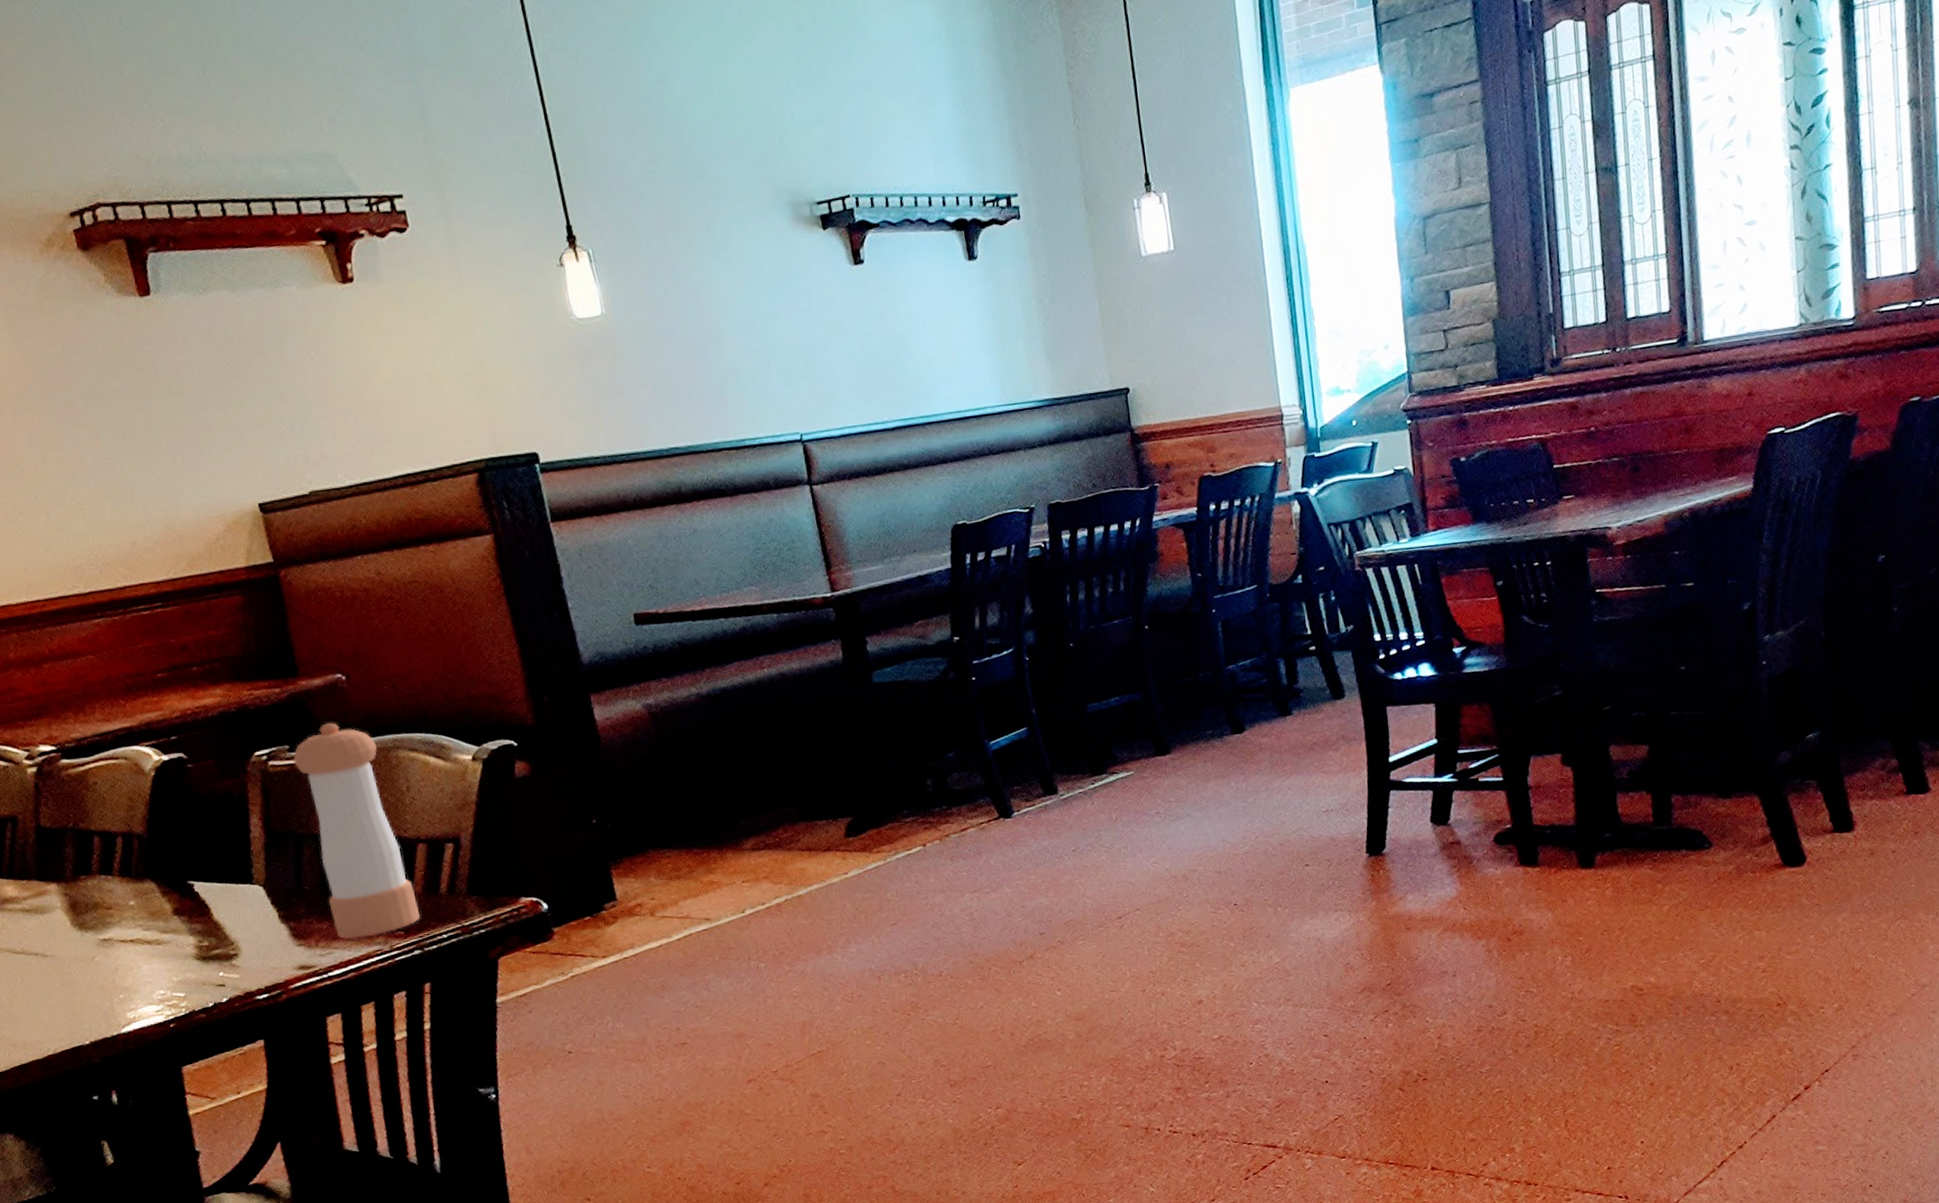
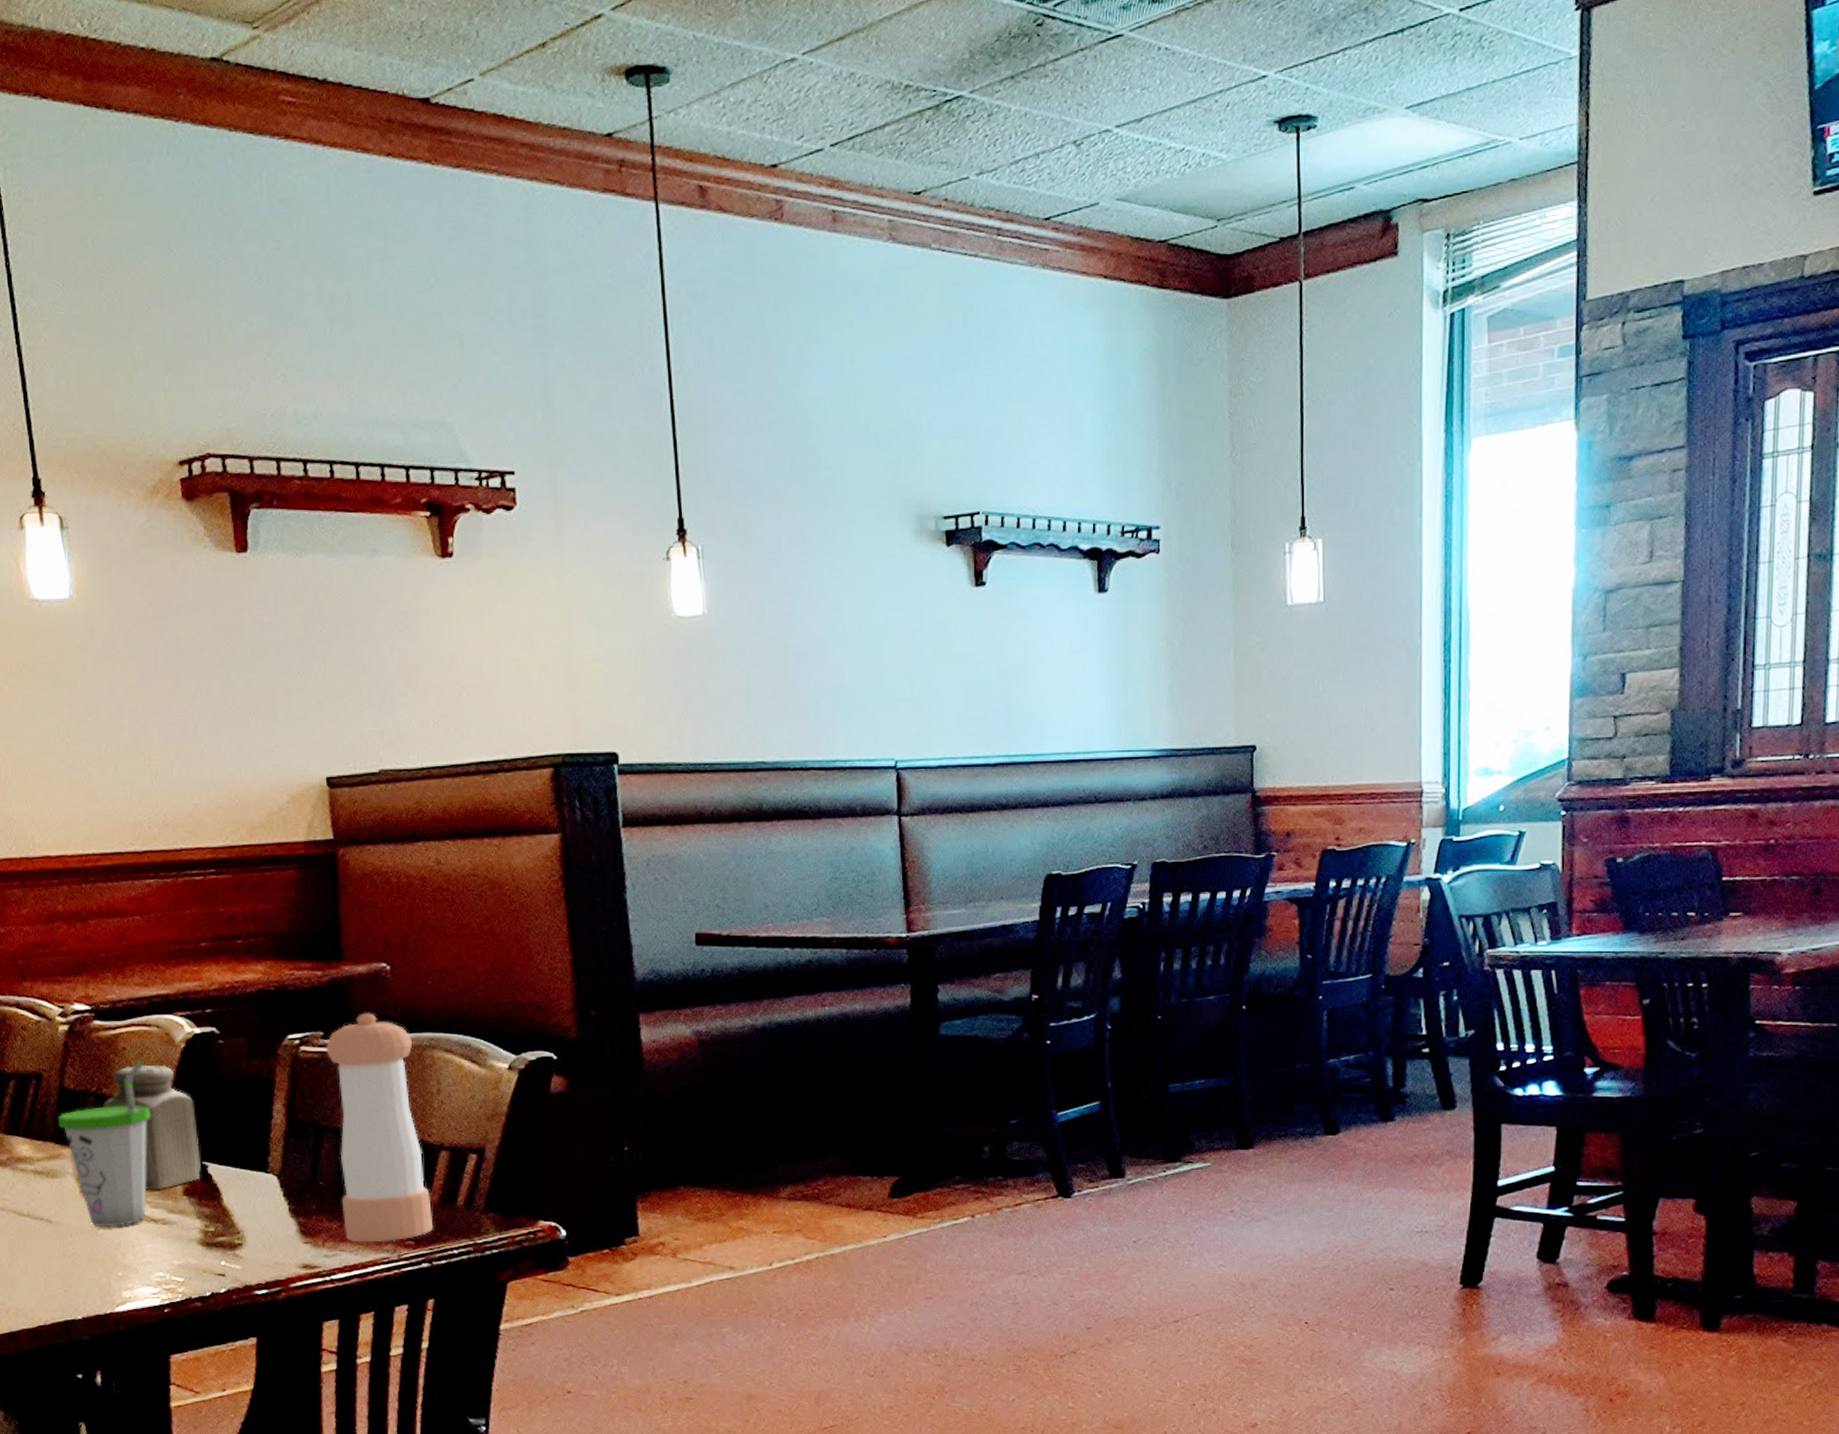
cup: none [39,791,139,955] -> present [58,1059,151,1226]
salt shaker: none [81,794,188,914] -> present [102,1064,201,1190]

